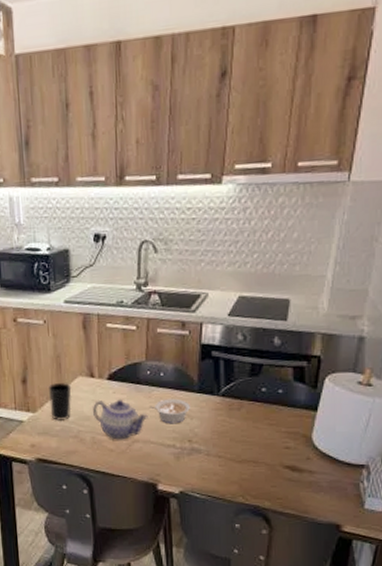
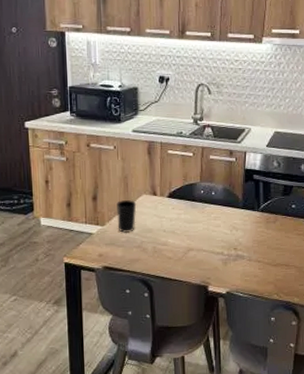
teapot: present [93,400,148,440] -> none [155,215,201,249]
legume: present [149,398,190,424] -> none [202,213,236,235]

